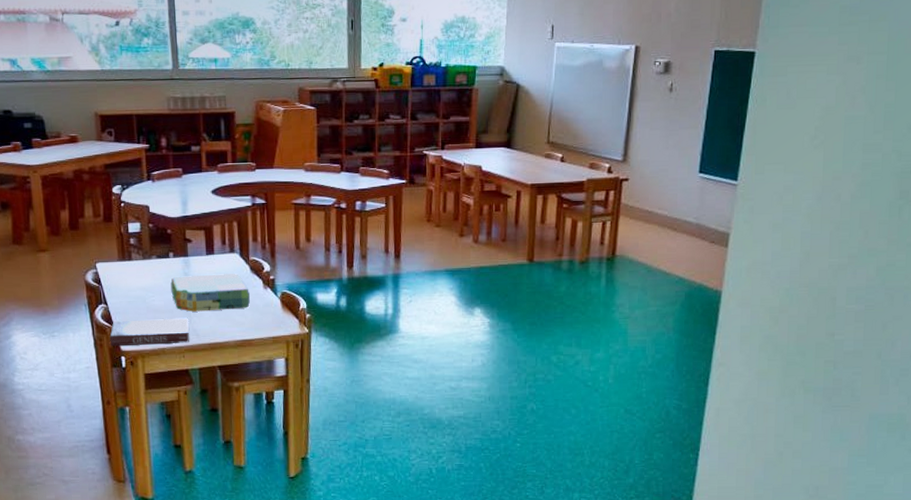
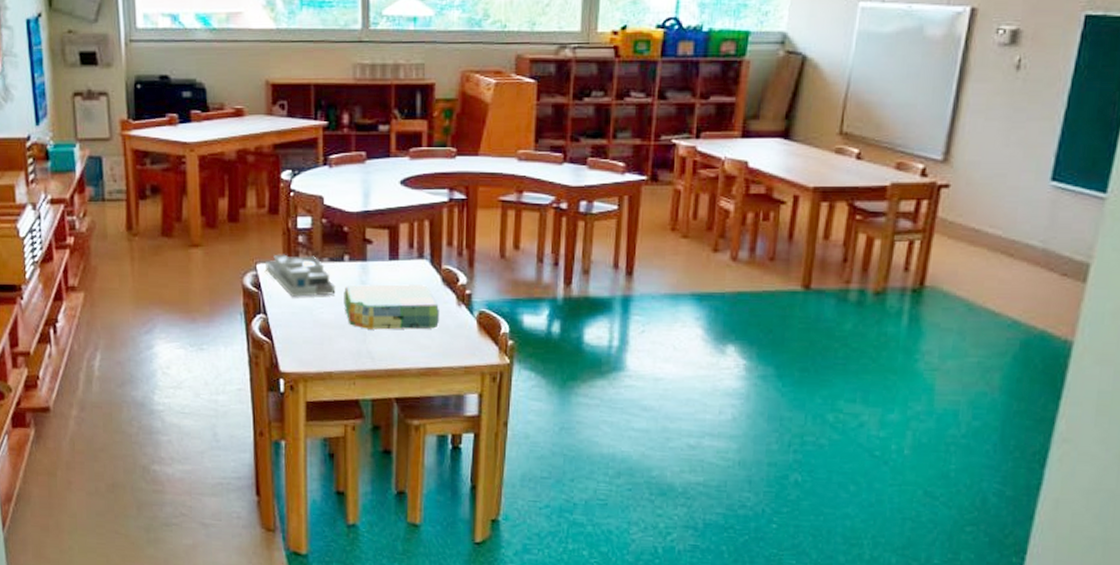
desk organizer: none [104,254,164,289] -> present [266,254,336,297]
book: present [109,317,189,347] -> none [267,335,362,367]

